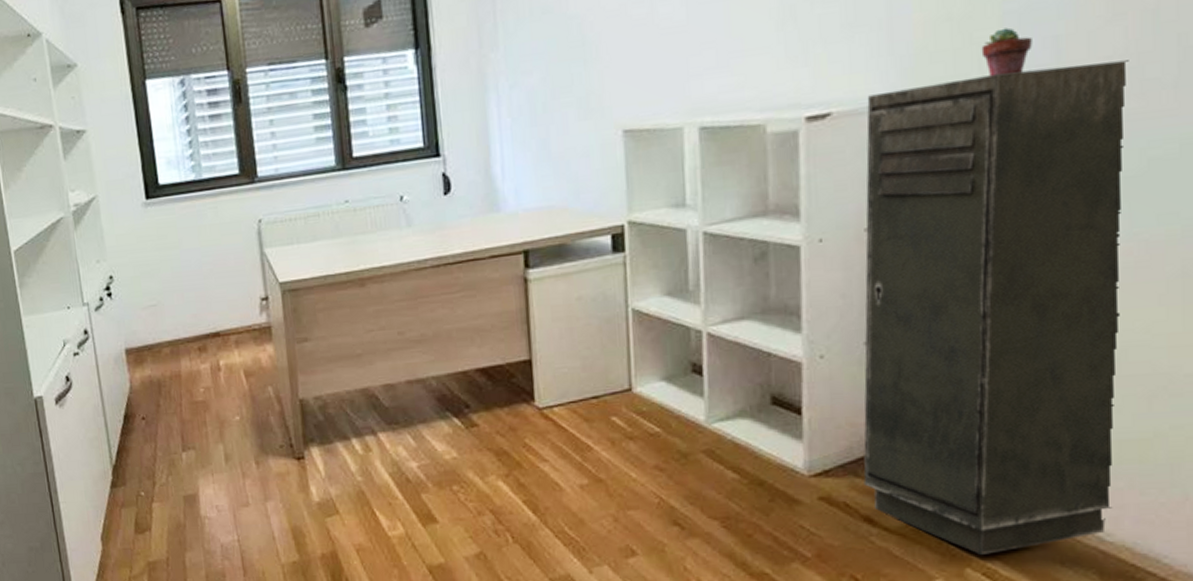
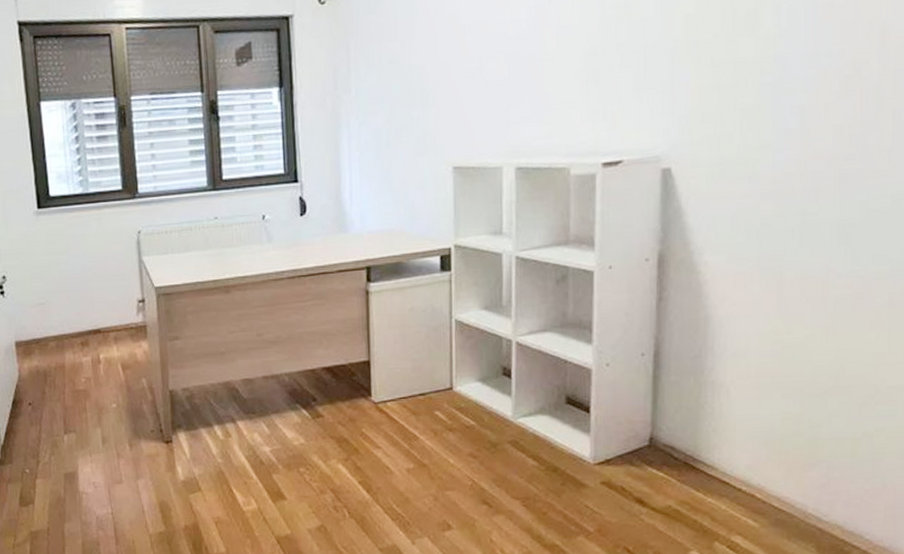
storage cabinet: present [863,60,1129,555] -> none [637,129,856,531]
potted succulent: present [981,27,1032,77] -> none [743,97,783,137]

